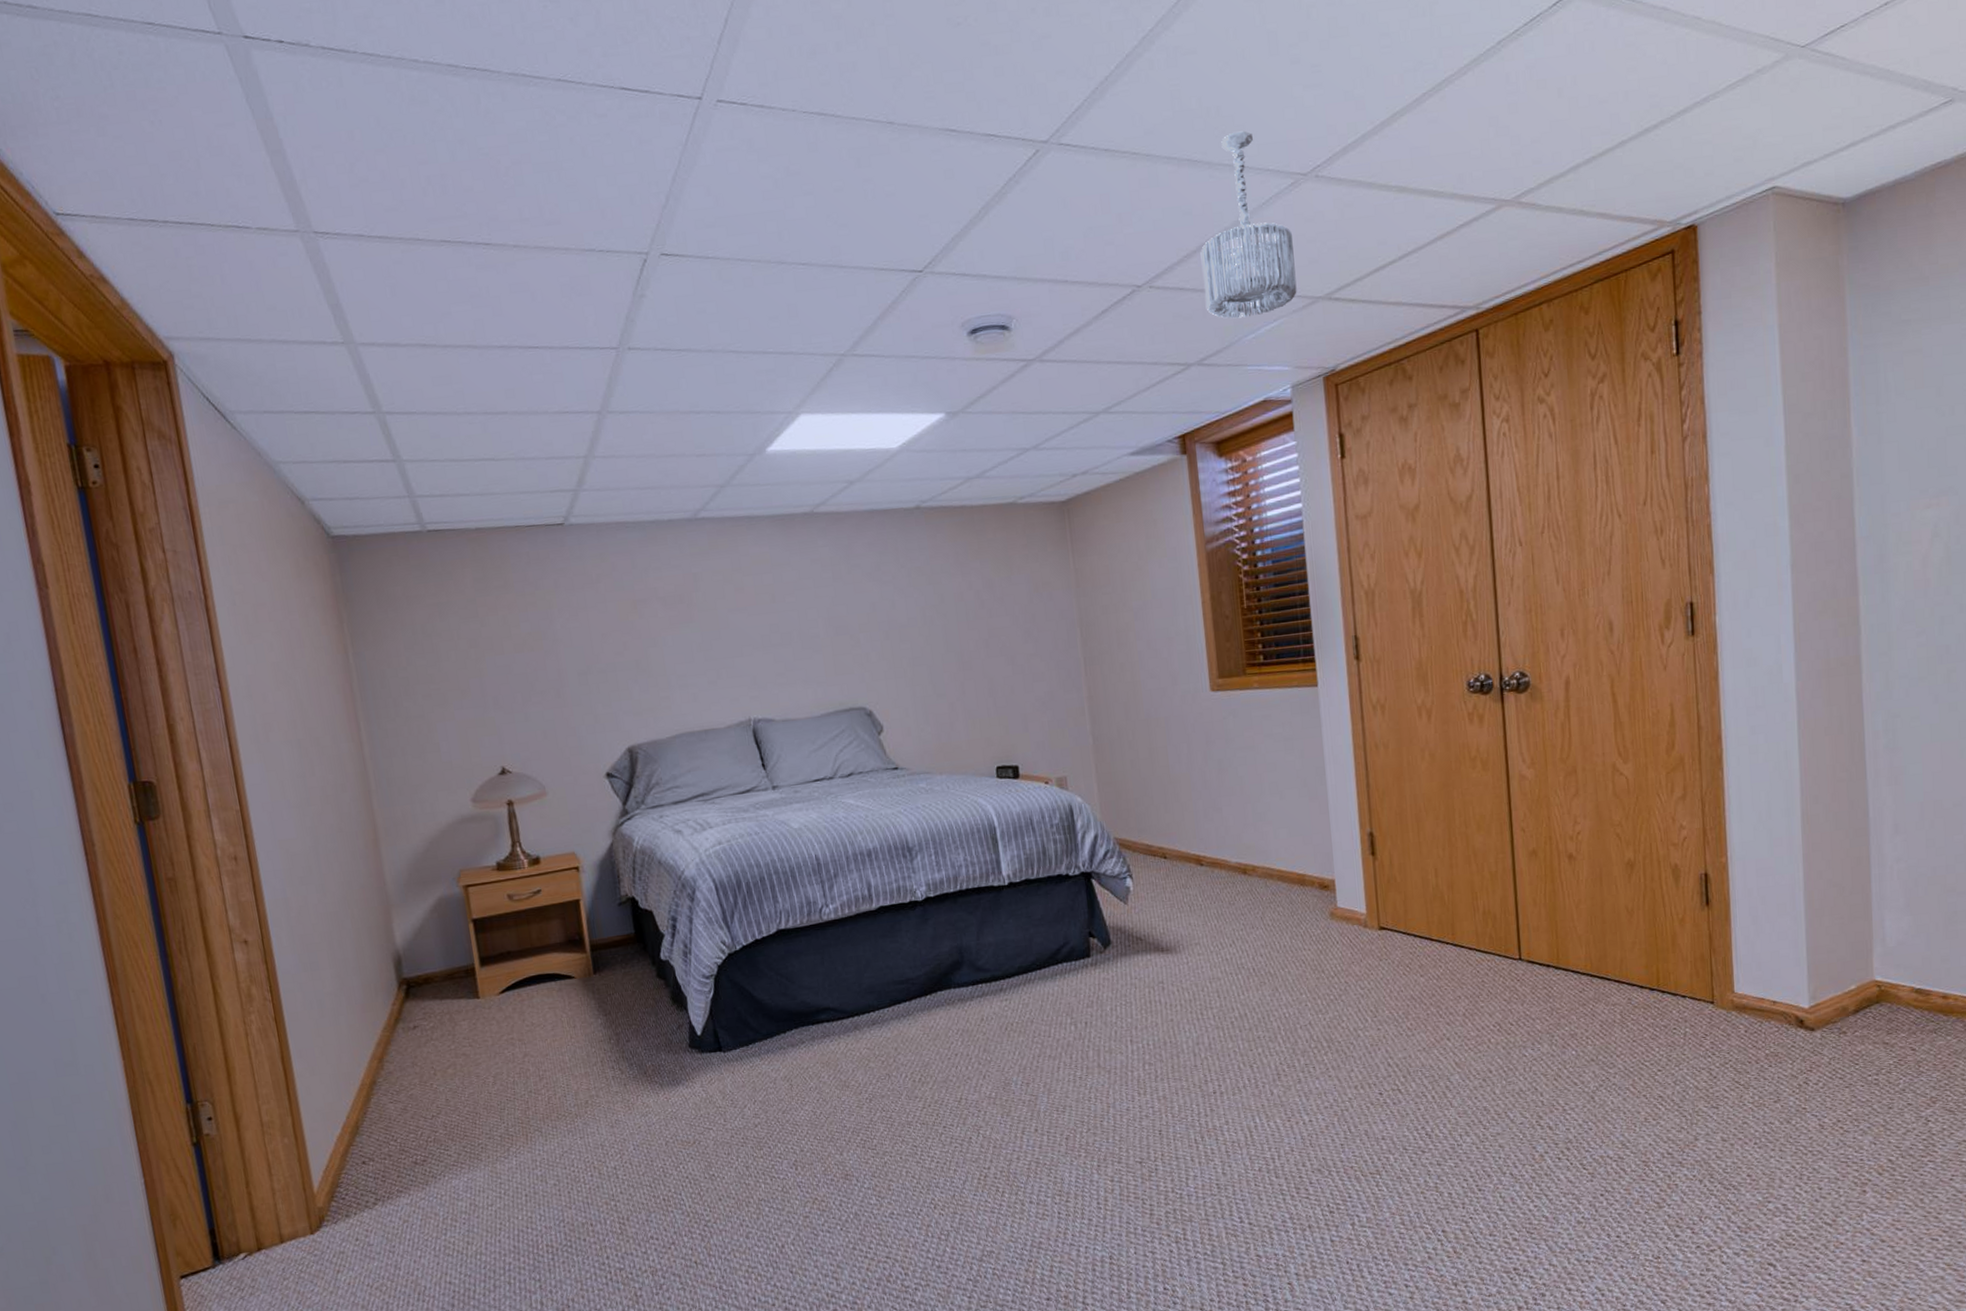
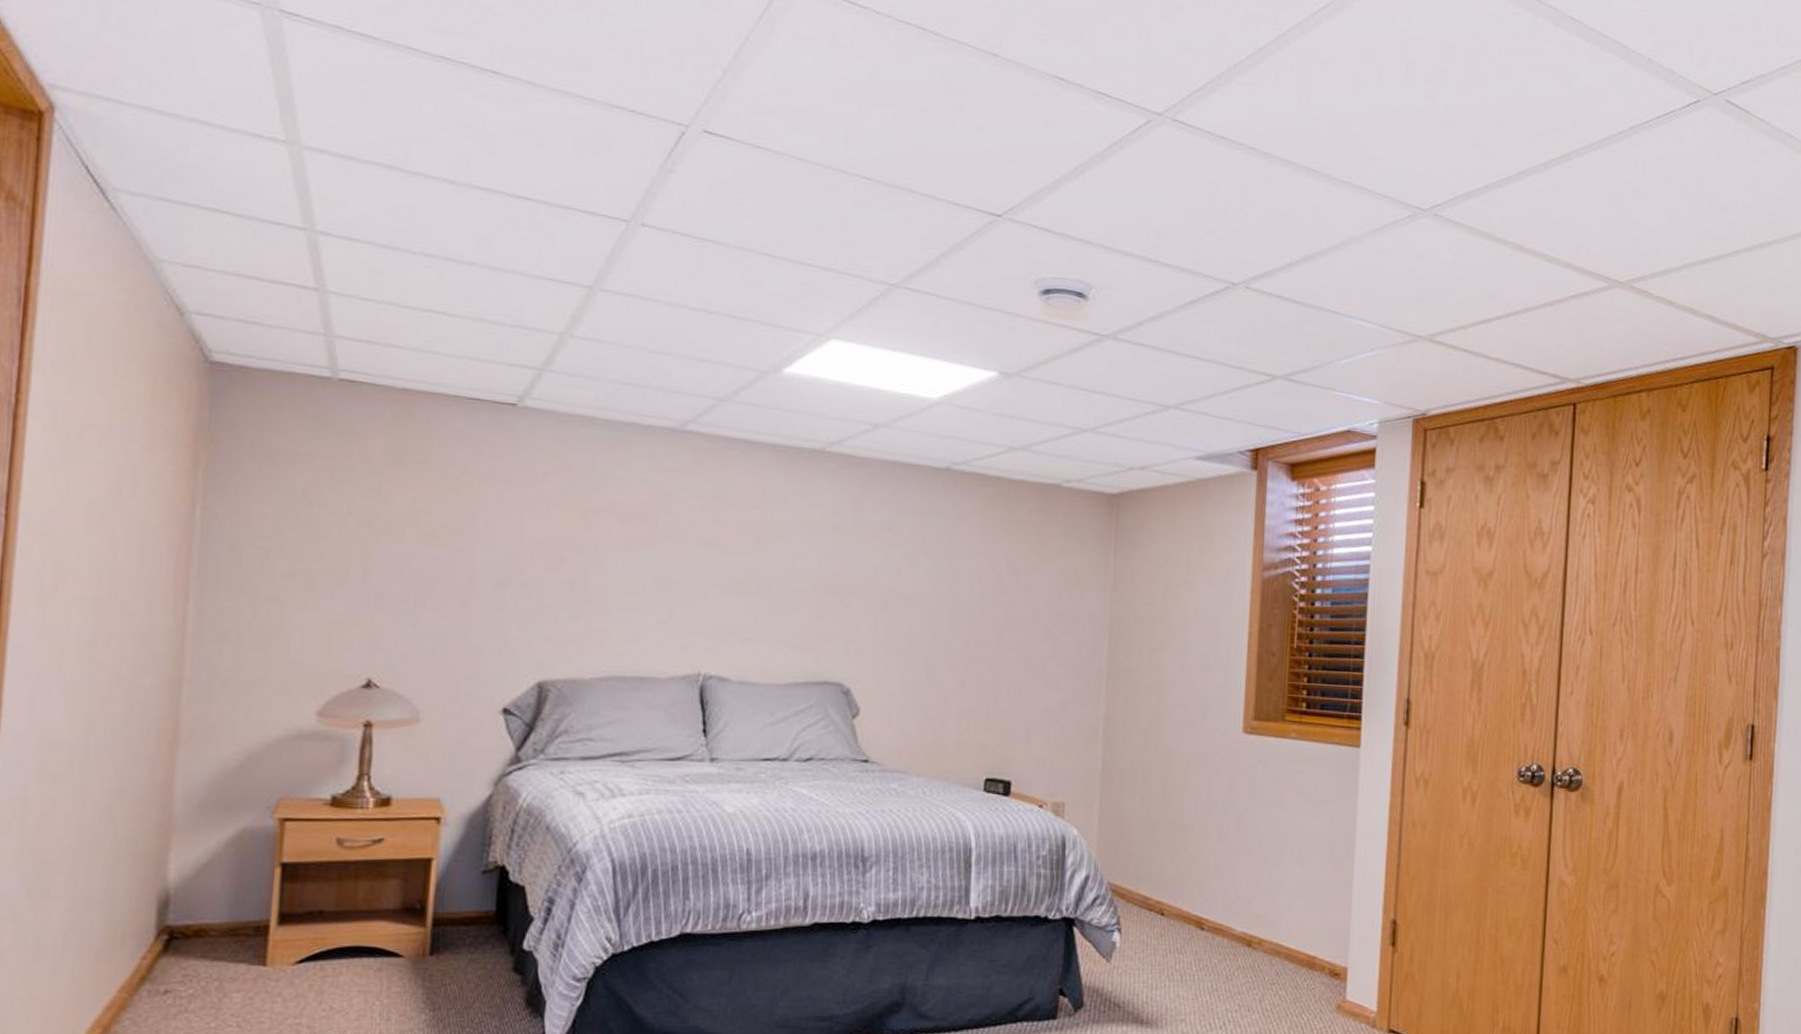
pendant light: present [1200,131,1297,319] -> none [1301,151,1402,341]

